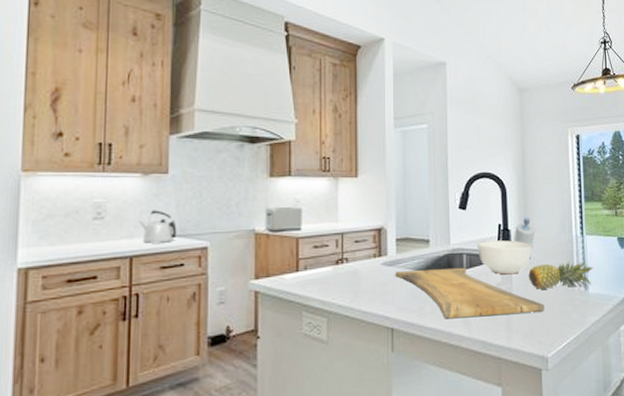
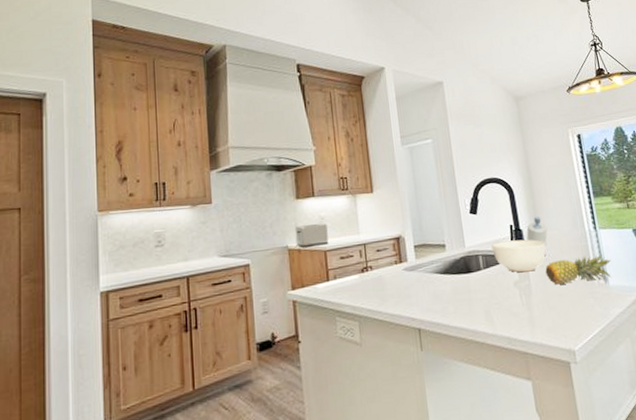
kettle: present [139,210,177,245] -> none [191,235,223,265]
cutting board: present [395,267,544,319] -> none [417,267,566,318]

